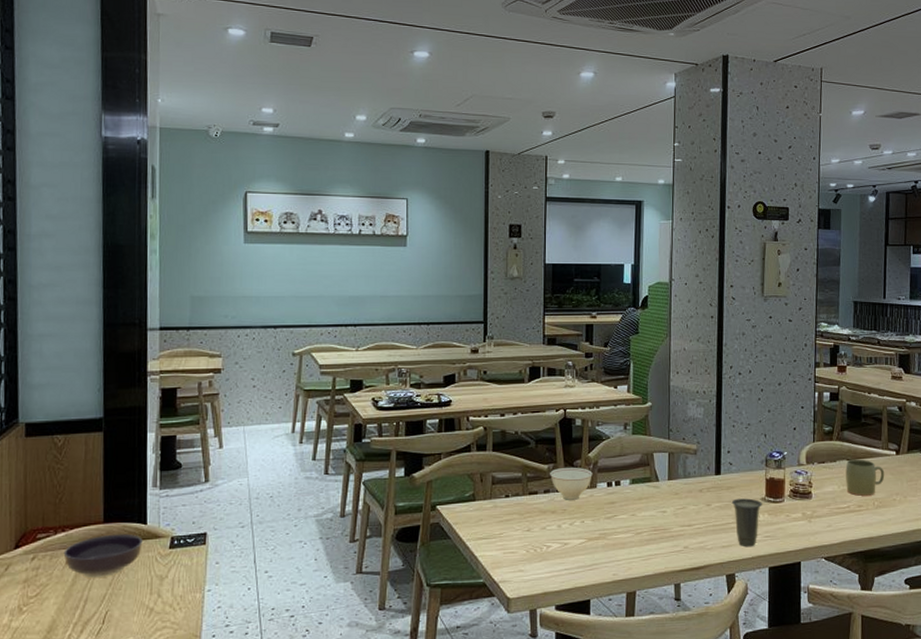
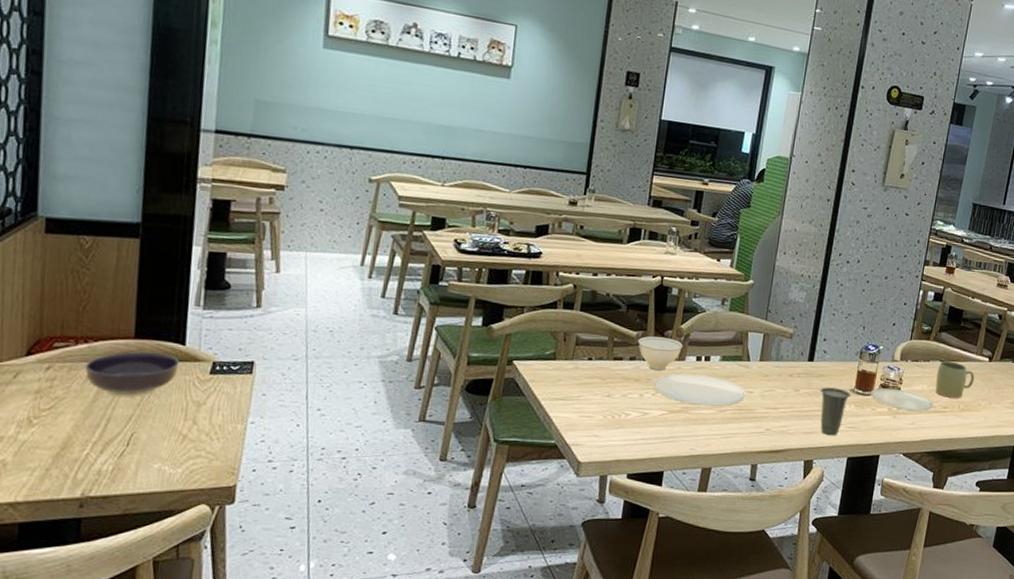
plate: none [568,500,660,531] -> present [652,373,747,407]
plate: none [782,492,848,513] -> present [871,388,934,412]

